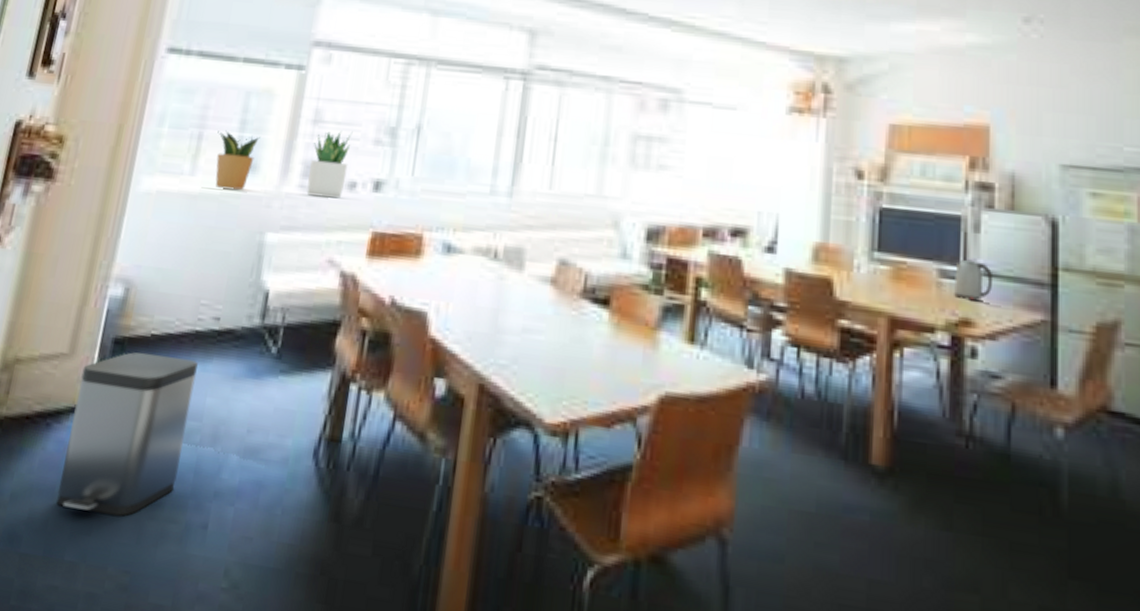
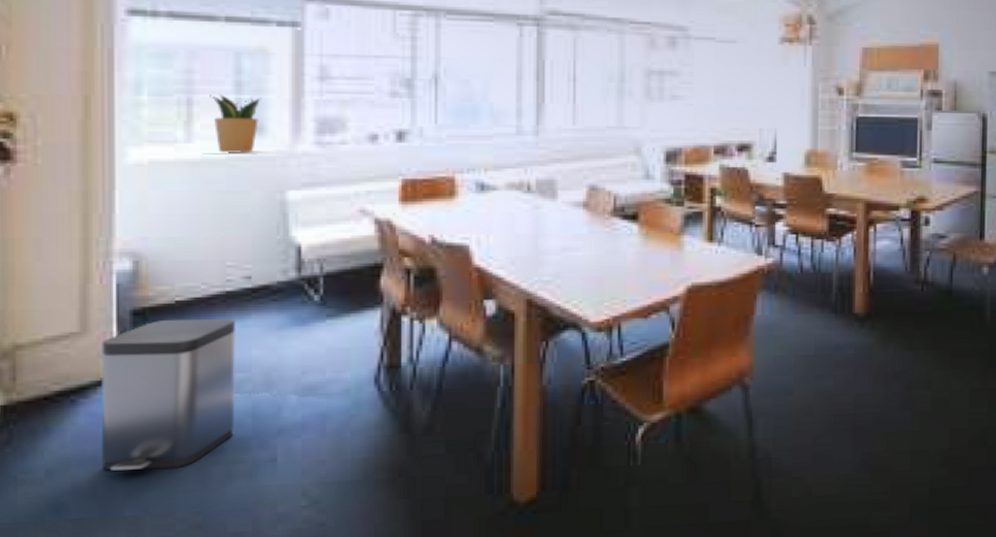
planter: present [306,131,353,199] -> none [325,85,366,152]
kettle: present [954,259,994,302] -> none [913,151,941,183]

